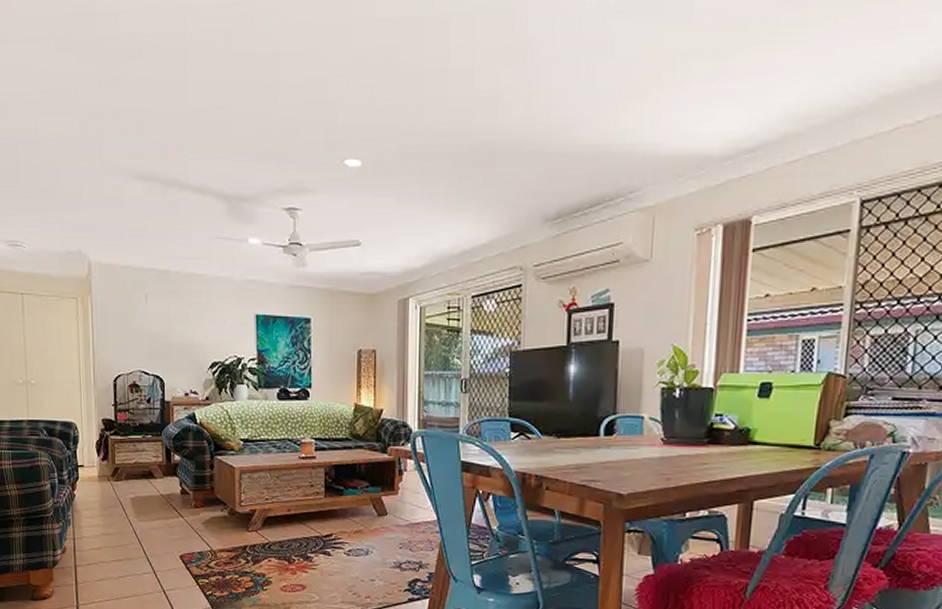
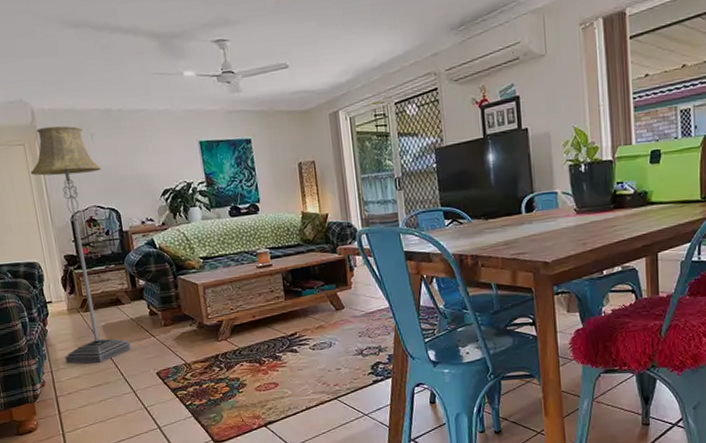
floor lamp: none [79,281,158,536] -> present [30,126,132,364]

